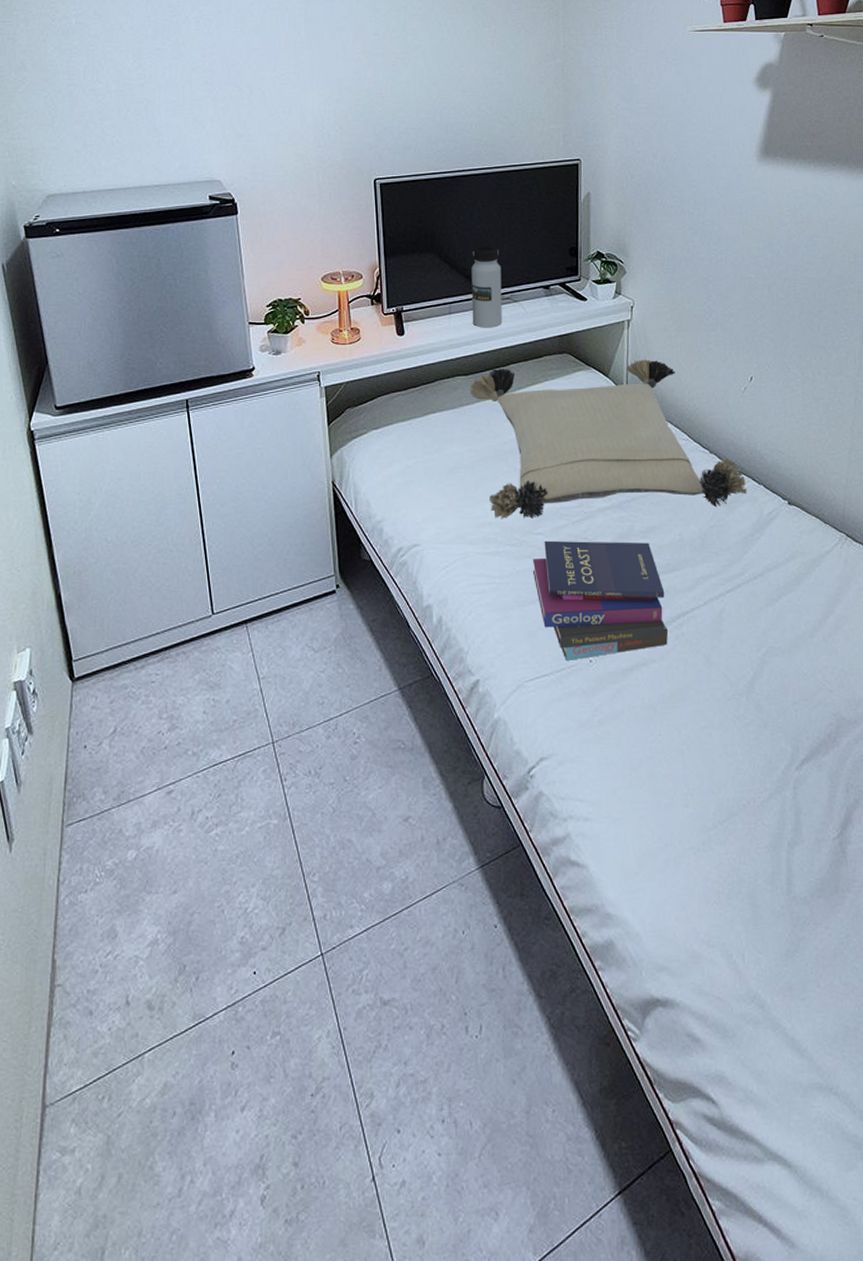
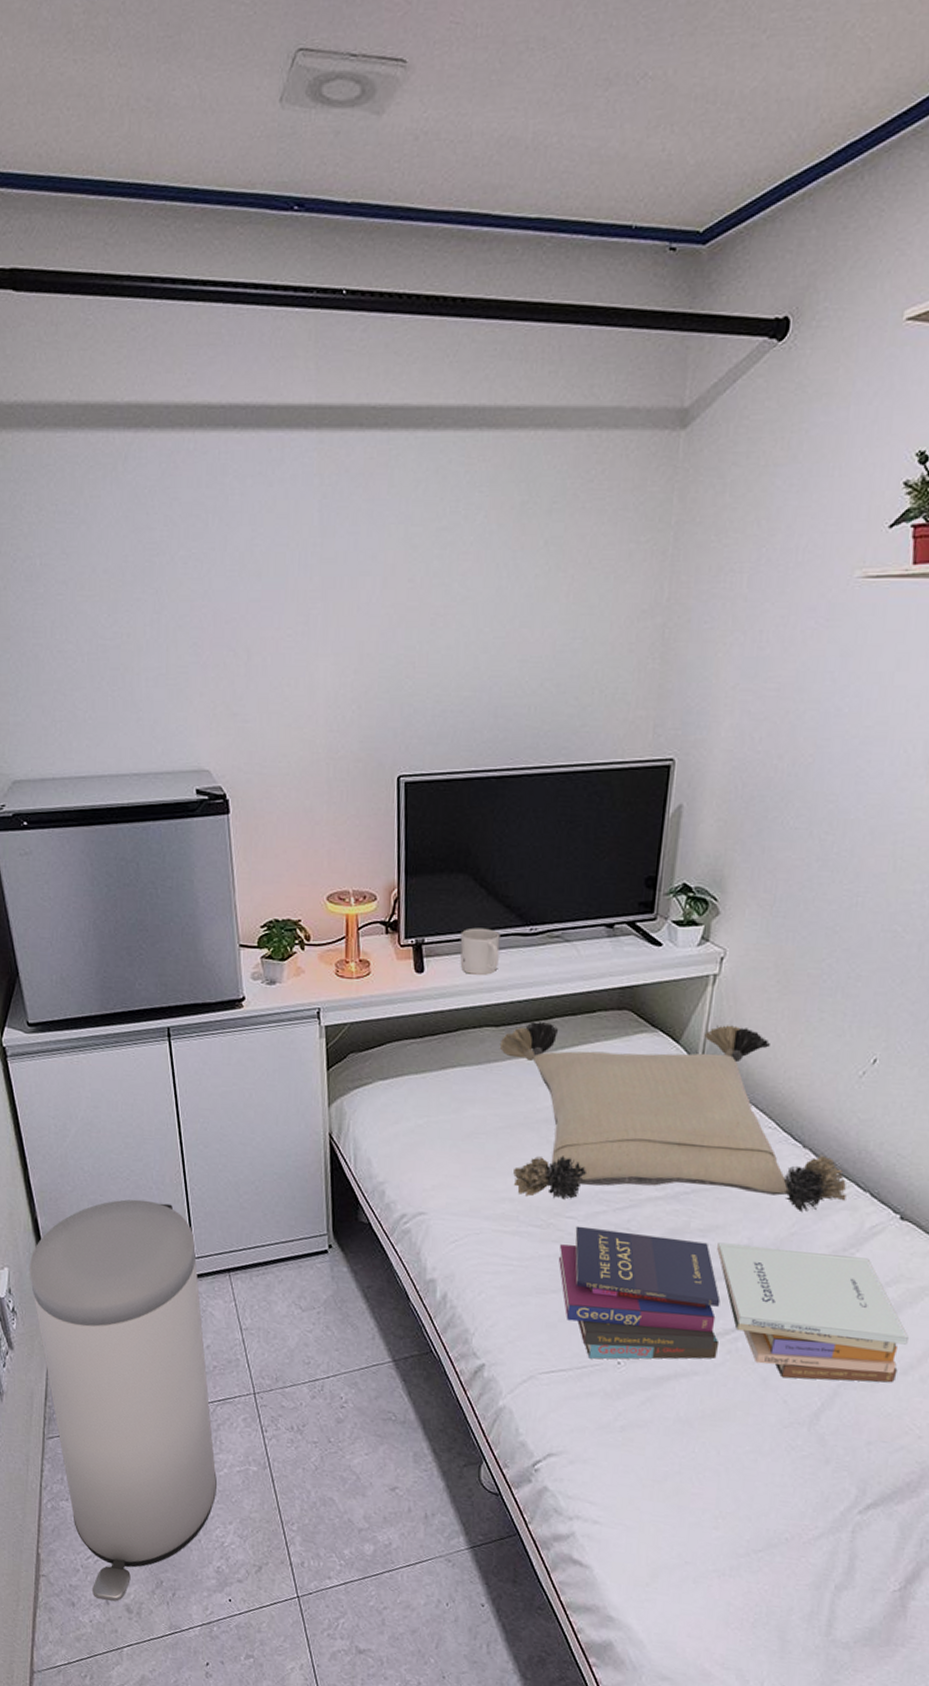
pedal bin: none [51,563,239,1001] -> present [29,1199,217,1602]
mug: none [432,295,464,335] -> present [460,927,500,976]
water bottle: present [471,246,502,328] -> none [509,869,553,972]
books: none [657,540,810,655] -> present [717,1242,909,1383]

